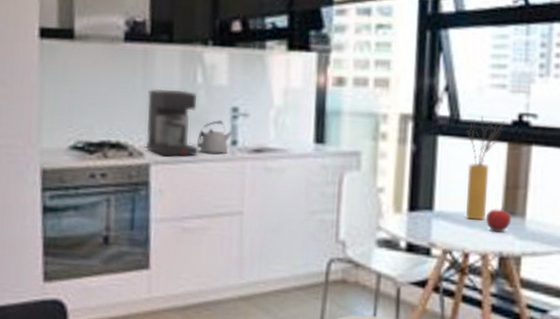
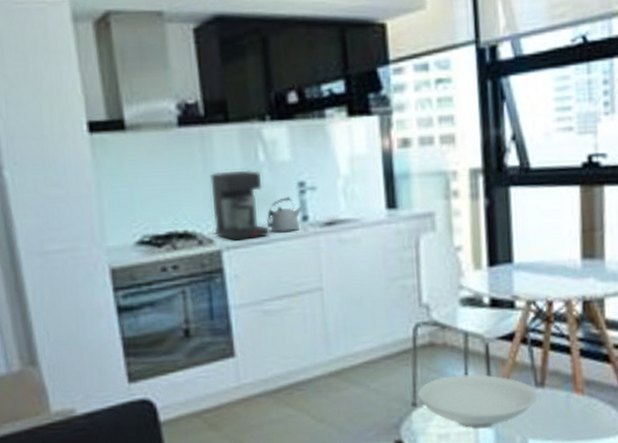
vase: present [466,116,505,221] -> none [537,161,575,269]
fruit: present [486,207,512,232] -> none [566,251,591,277]

